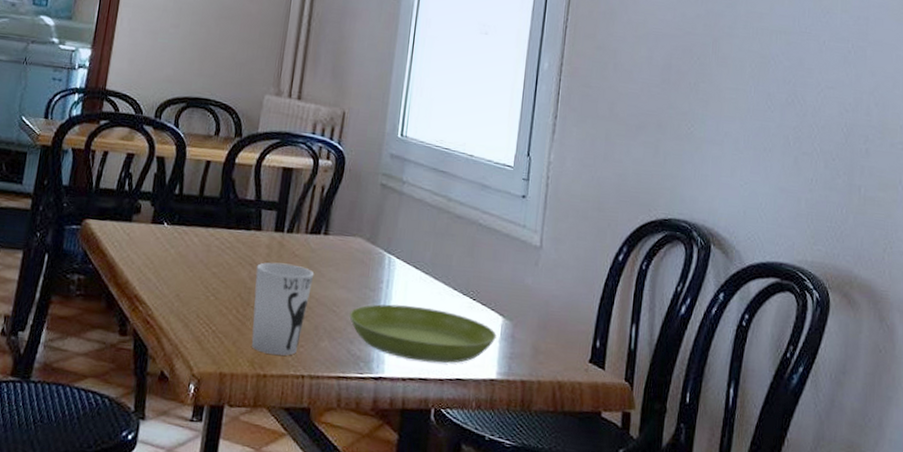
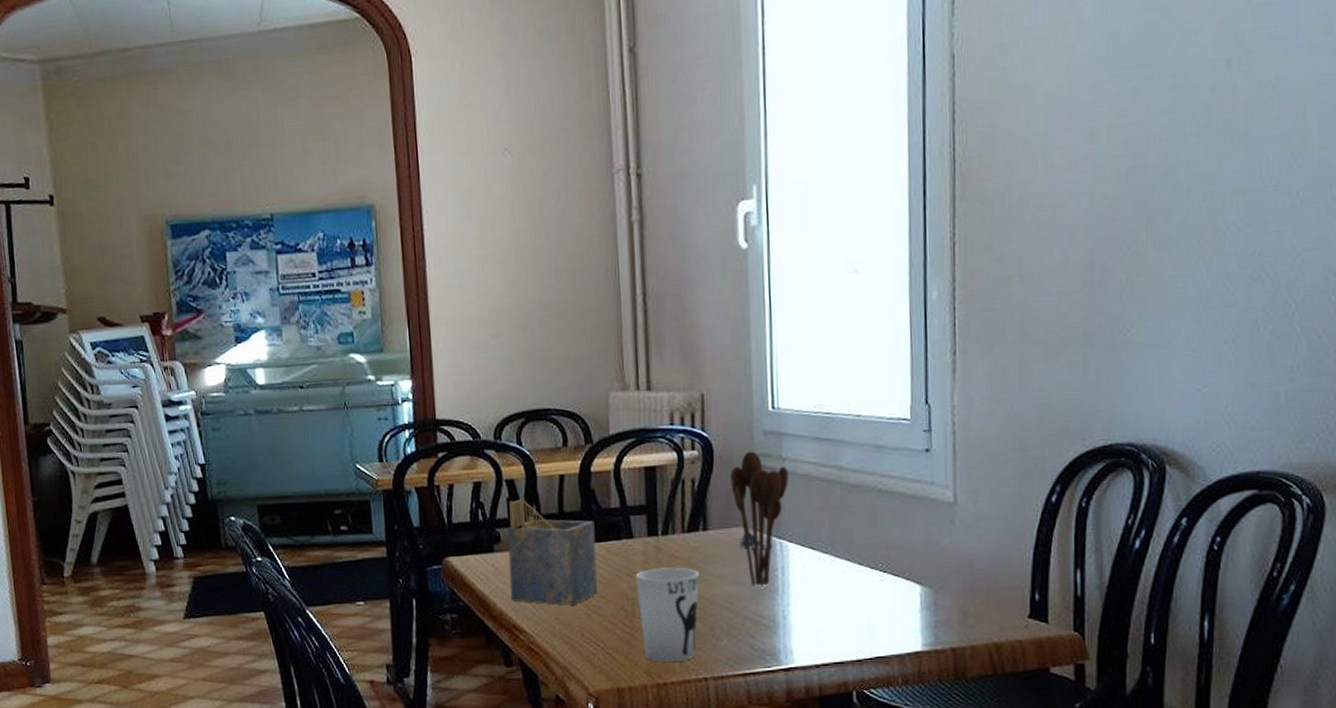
napkin holder: none [139,175,229,285] -> present [507,498,597,606]
saucer: present [349,304,497,363] -> none [746,589,916,645]
utensil holder: none [353,169,406,296] -> present [730,451,789,587]

